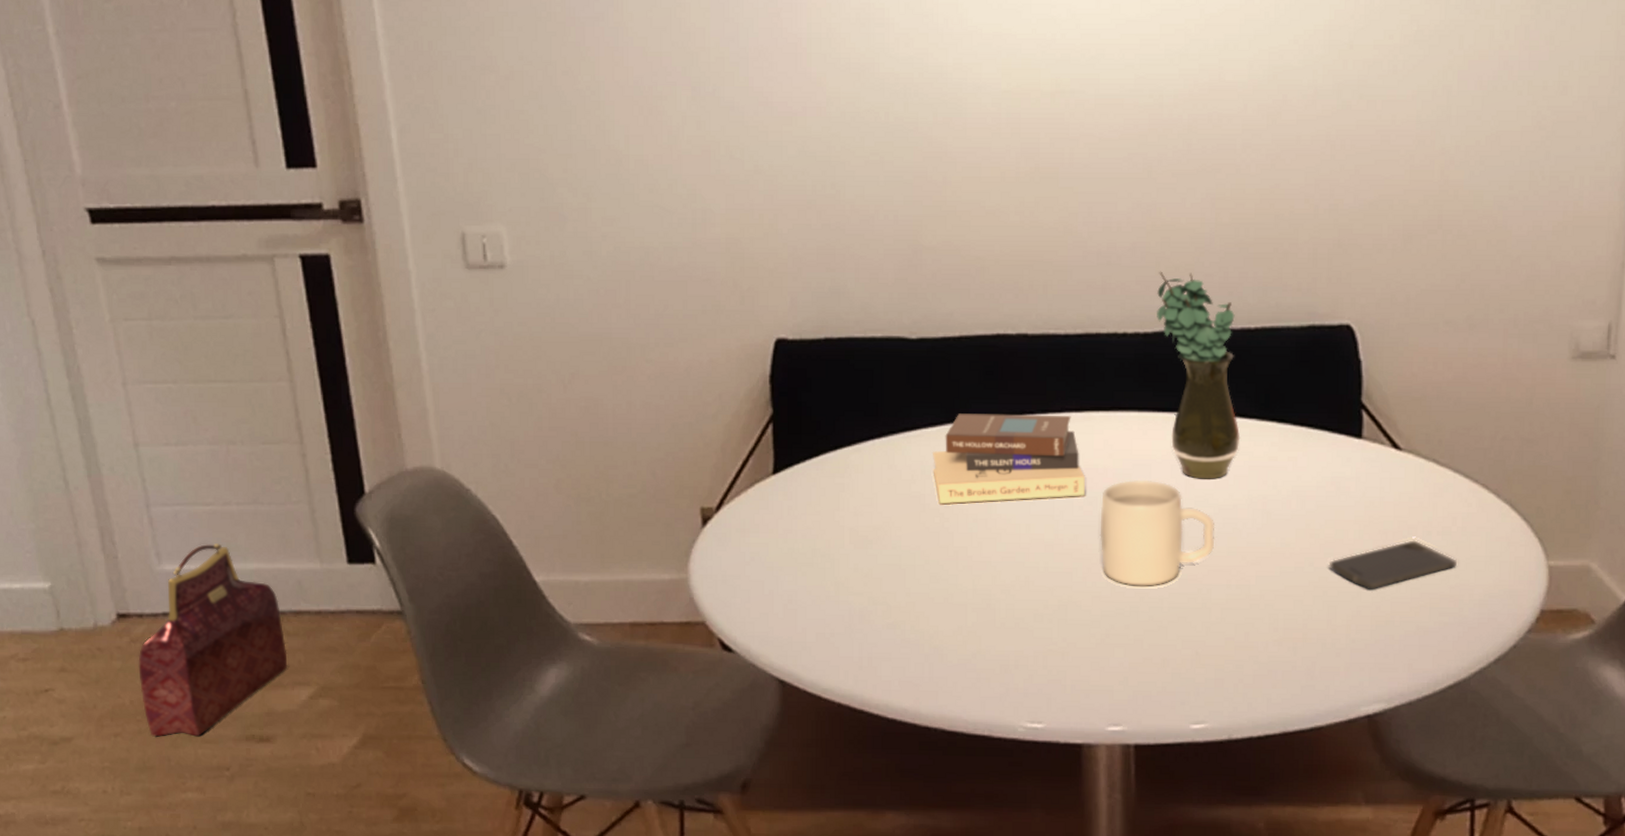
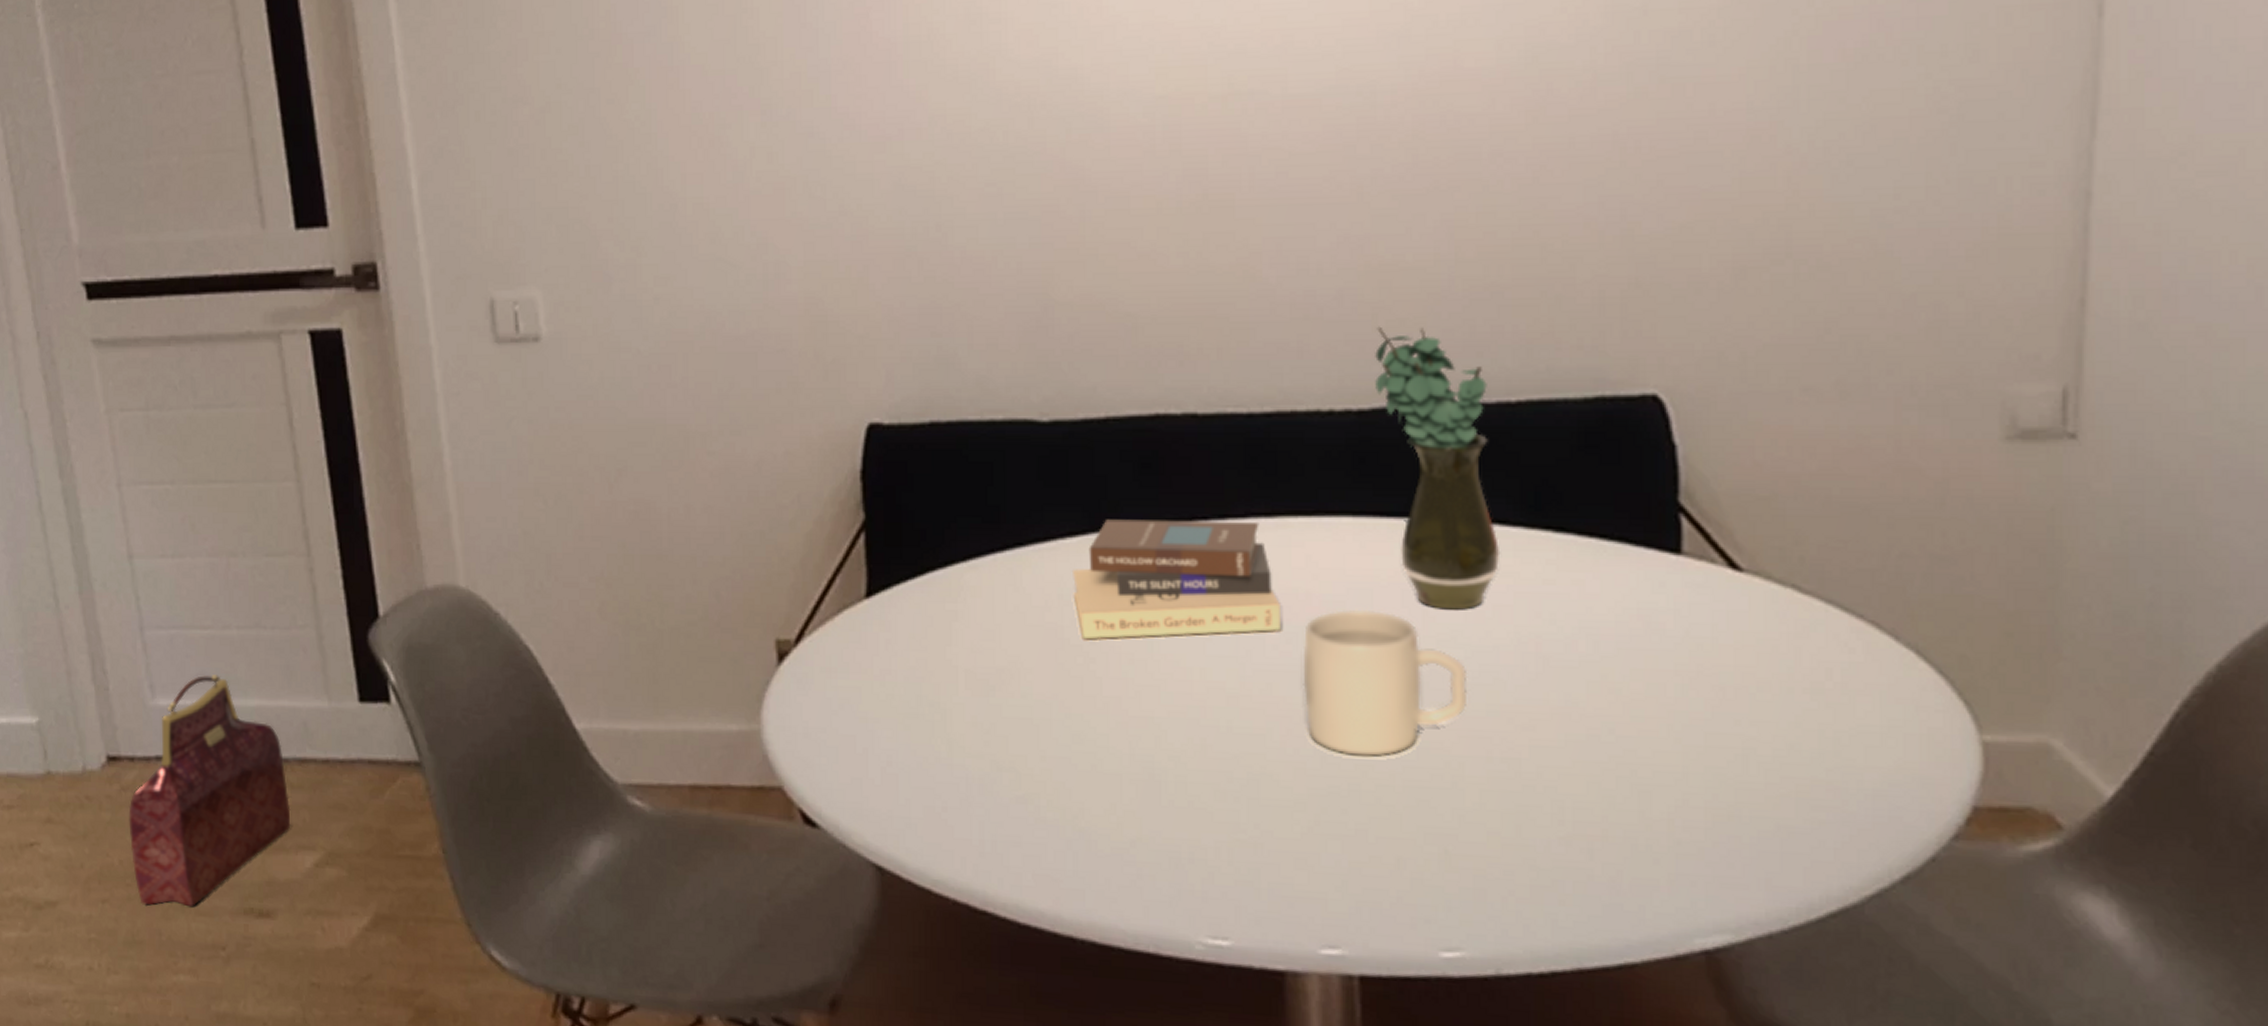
smartphone: present [1328,540,1458,589] -> none [1637,700,1837,769]

